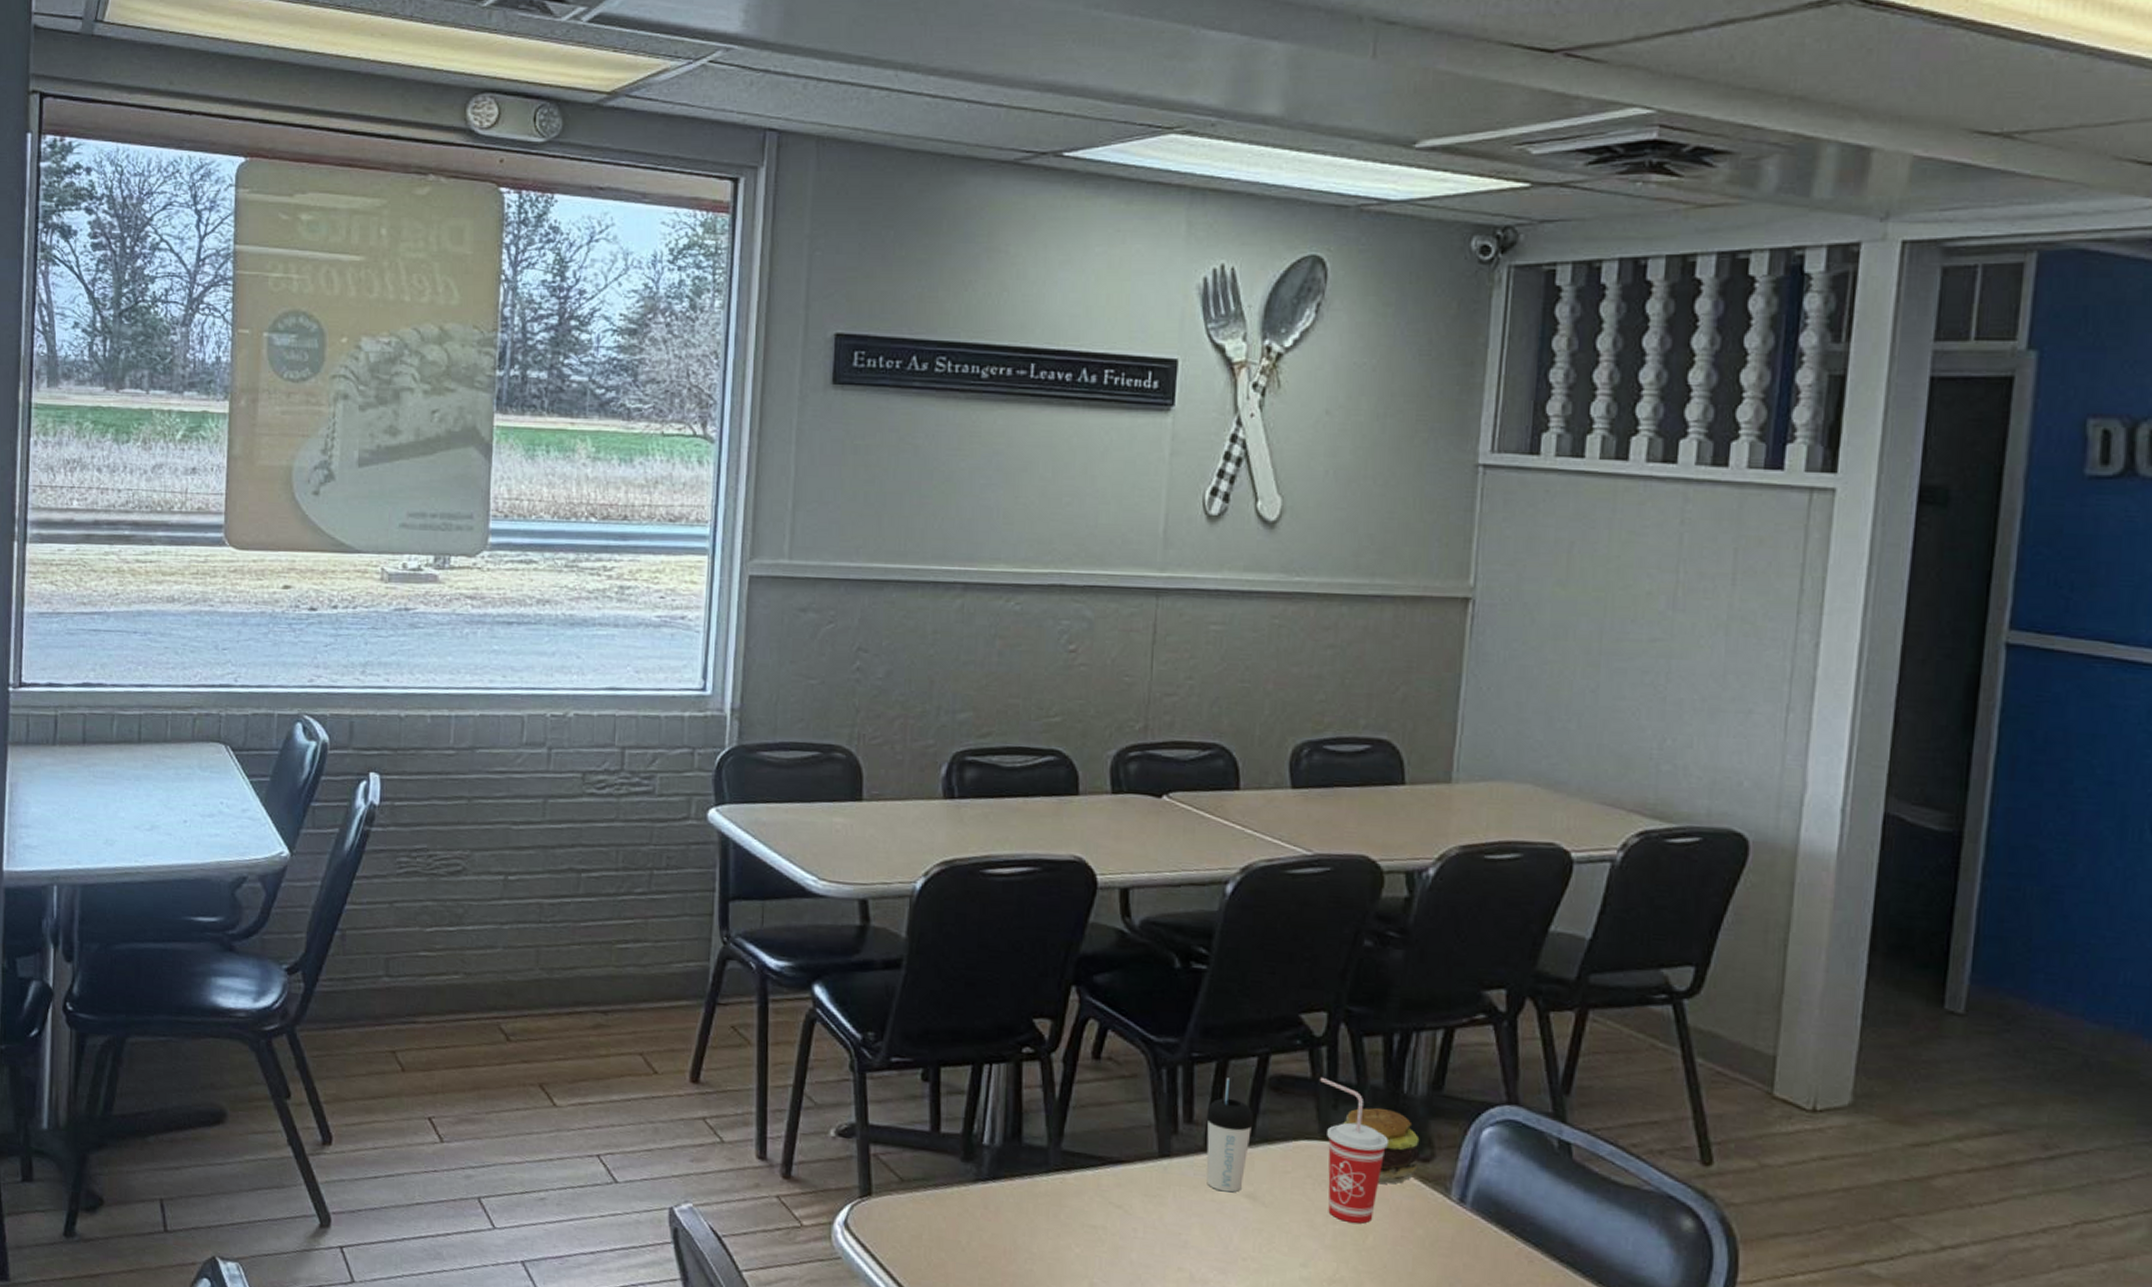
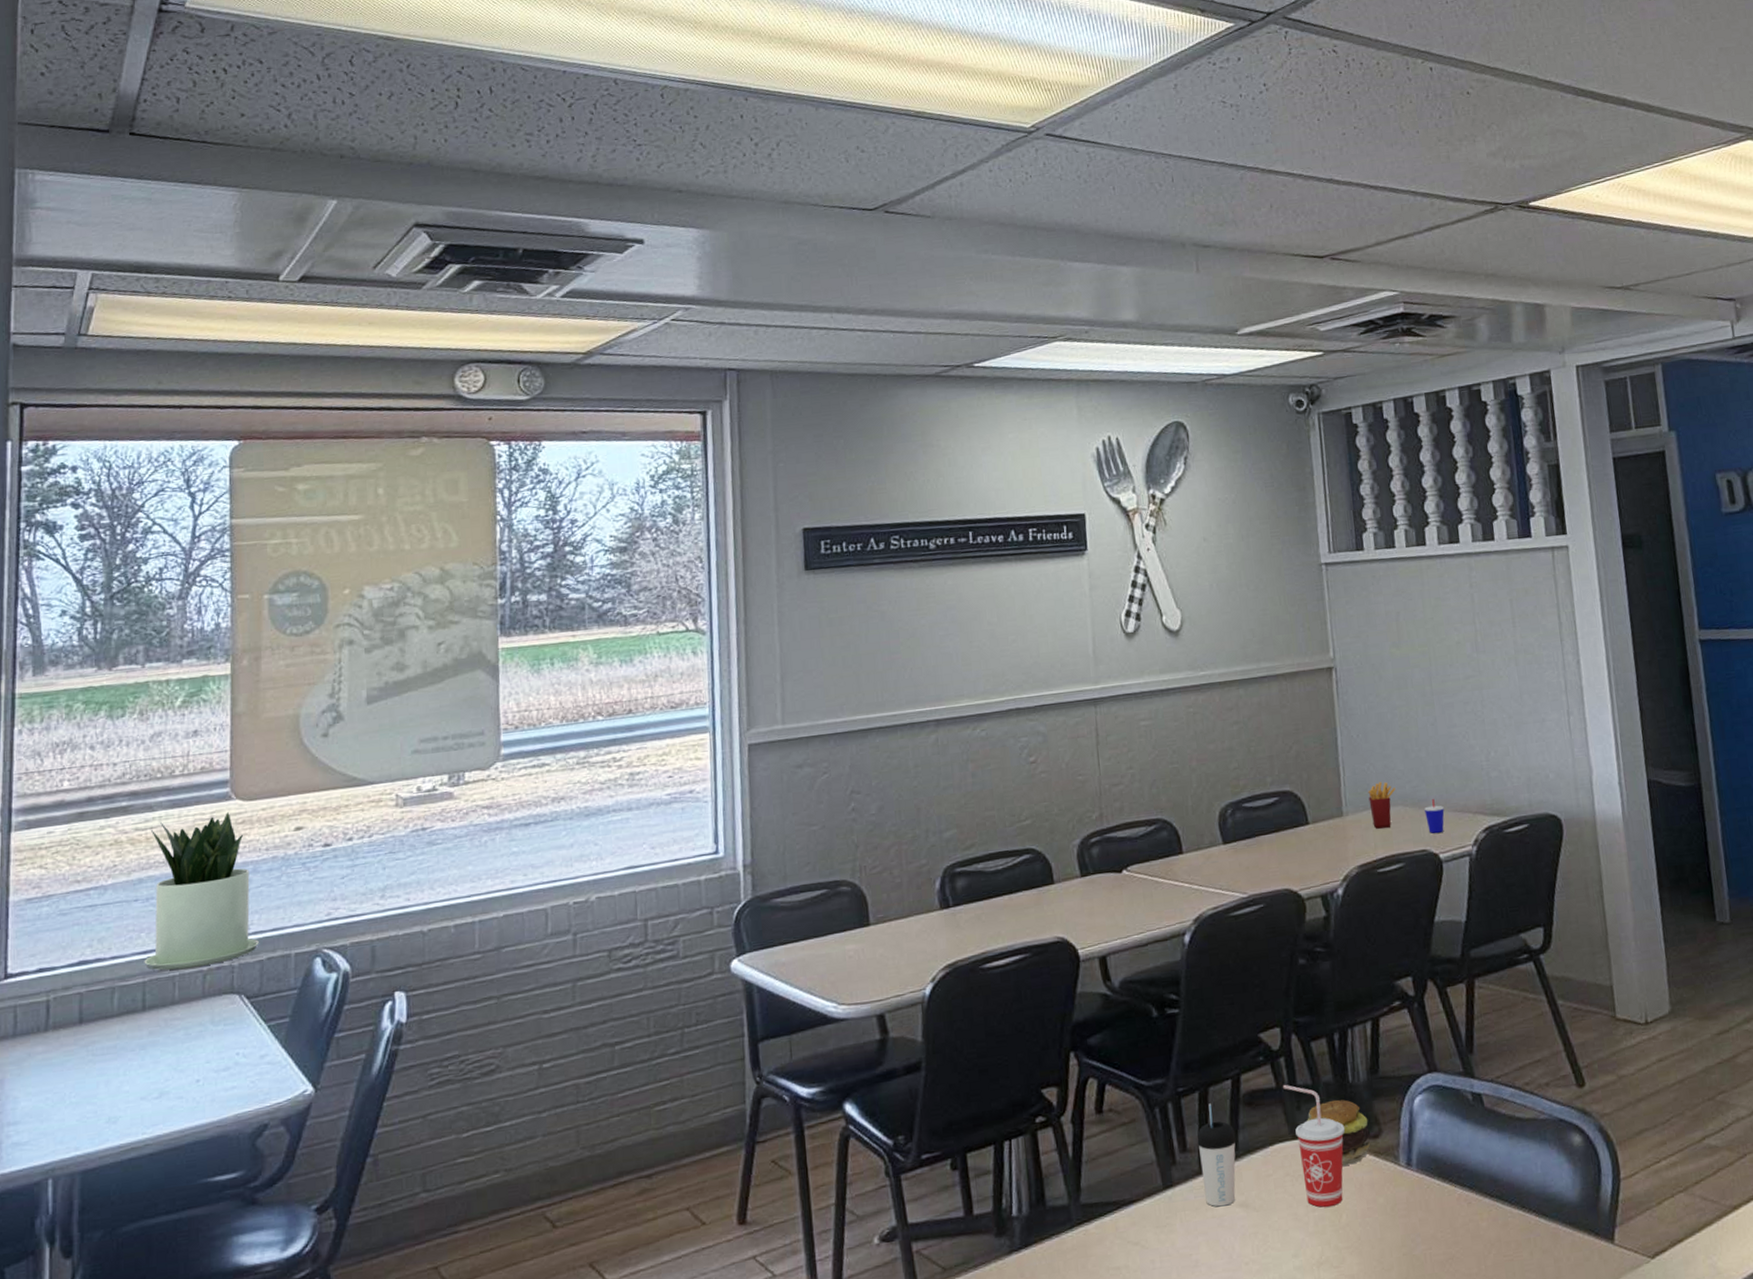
planter: none [140,556,245,710] -> present [144,812,259,971]
french fries: none [1488,750,1527,809] -> present [1368,782,1396,830]
beverage cup: none [1561,782,1588,826] -> present [1424,798,1445,834]

